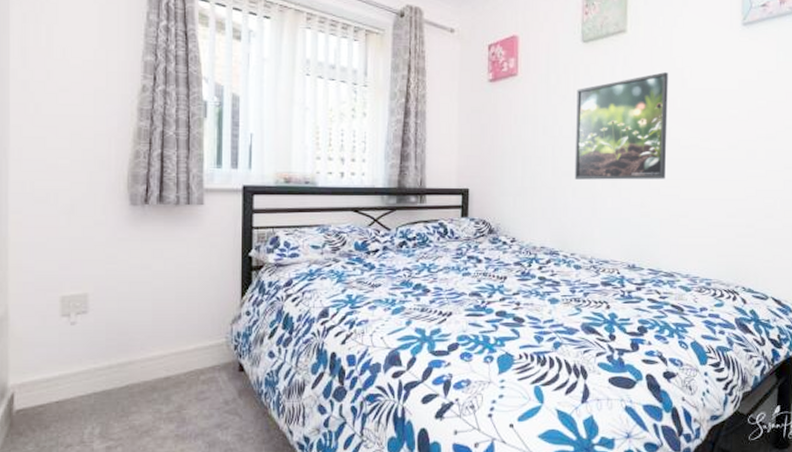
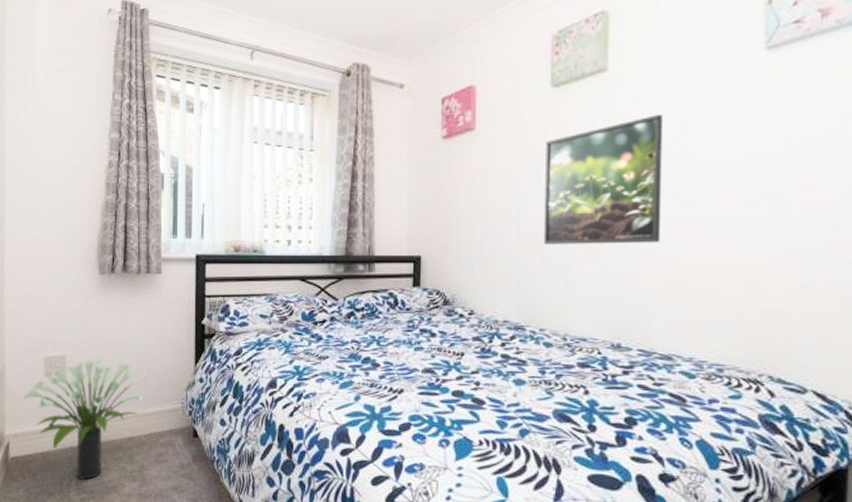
potted plant: none [33,296,188,426] -> present [23,359,148,480]

